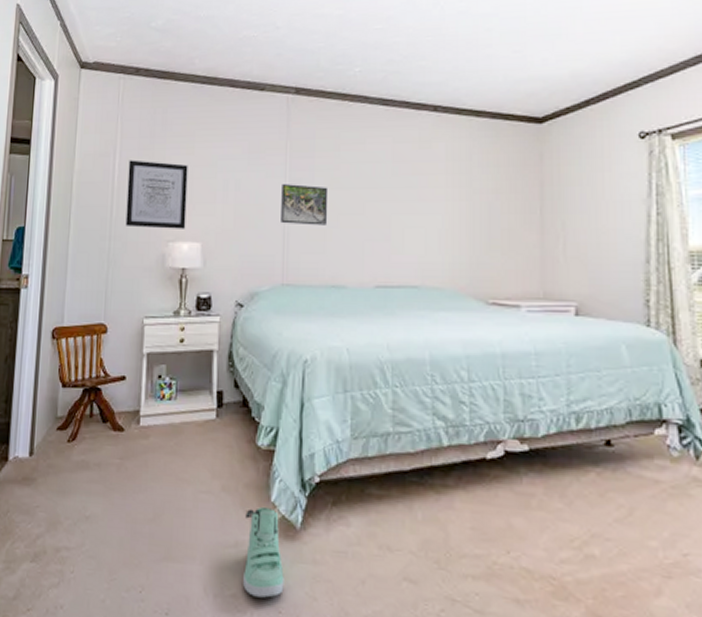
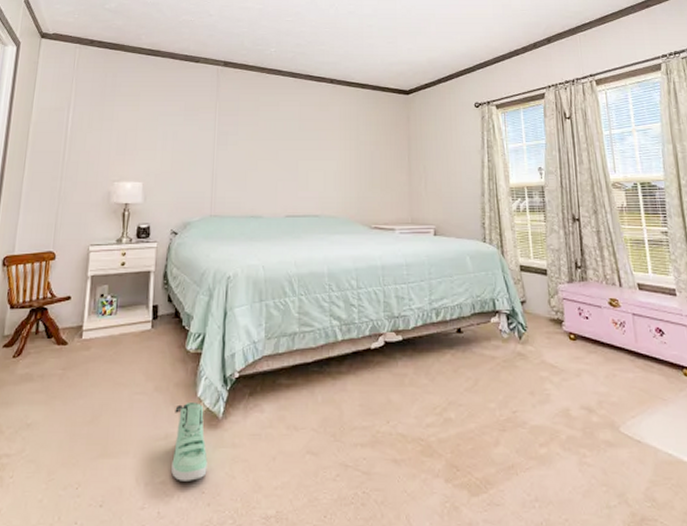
wall art: present [125,160,188,229] -> none [76,114,133,171]
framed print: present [281,184,329,225] -> none [210,136,249,168]

